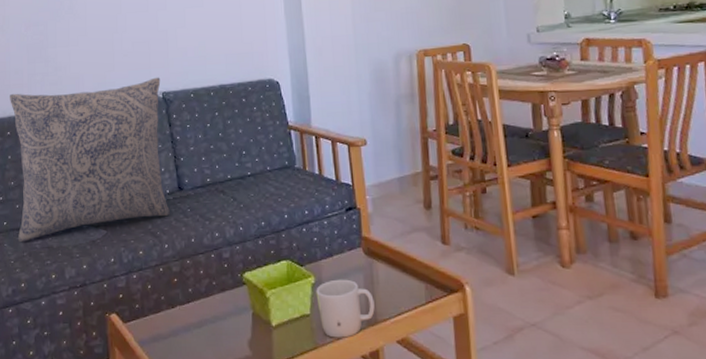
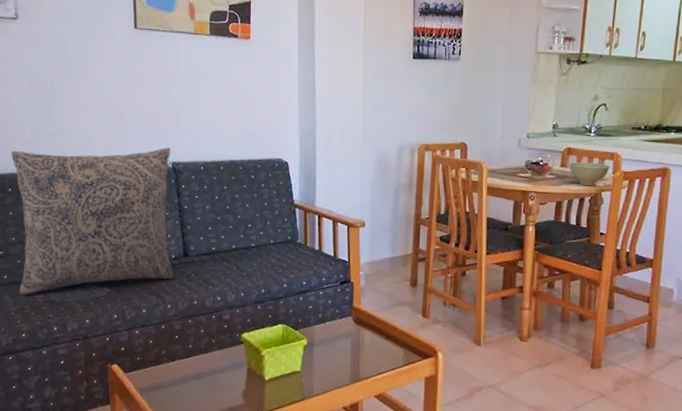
mug: present [316,279,375,338] -> none [307,342,358,392]
bowl: none [590,52,640,80] -> present [569,162,610,186]

